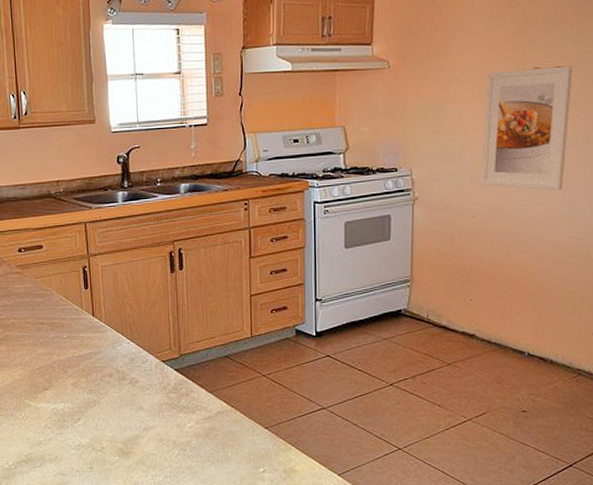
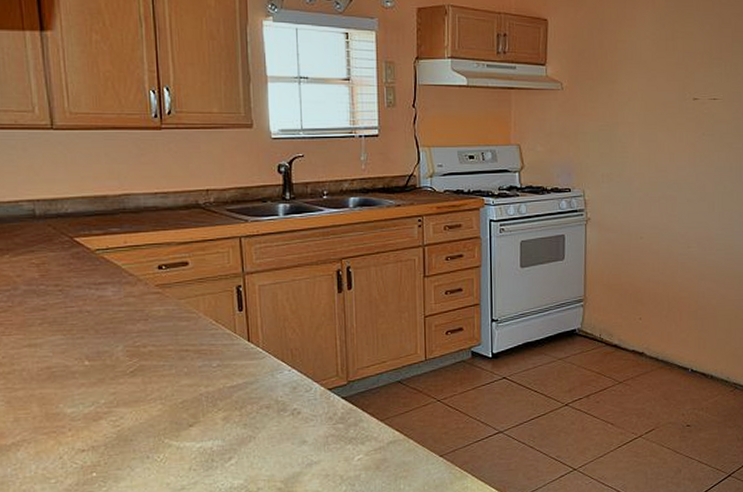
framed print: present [481,65,573,190] -> none [648,99,726,214]

